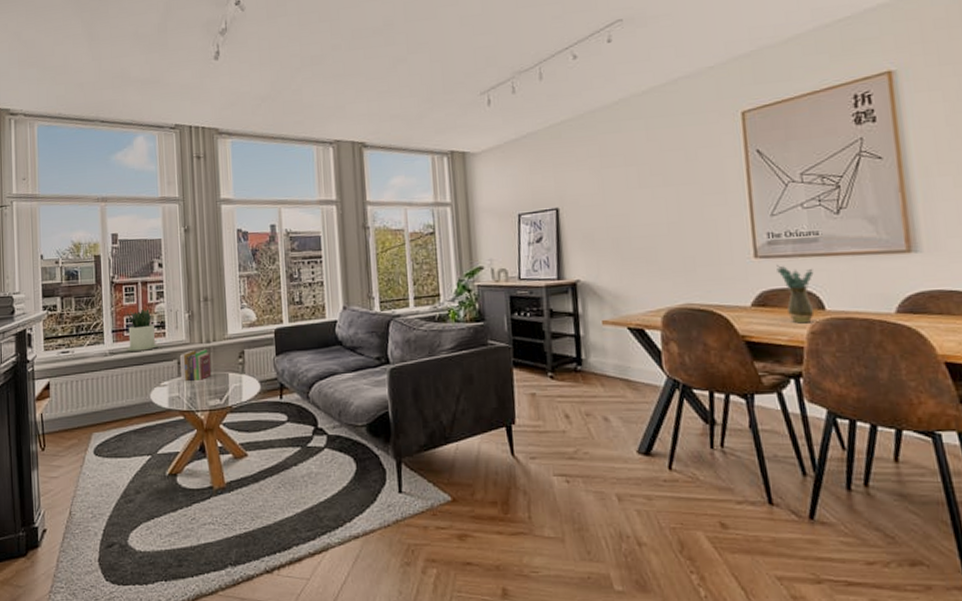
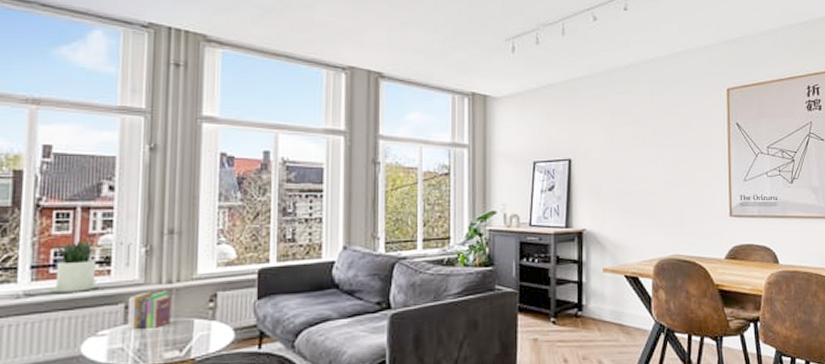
vase: present [776,264,815,324] -> none [746,223,772,275]

